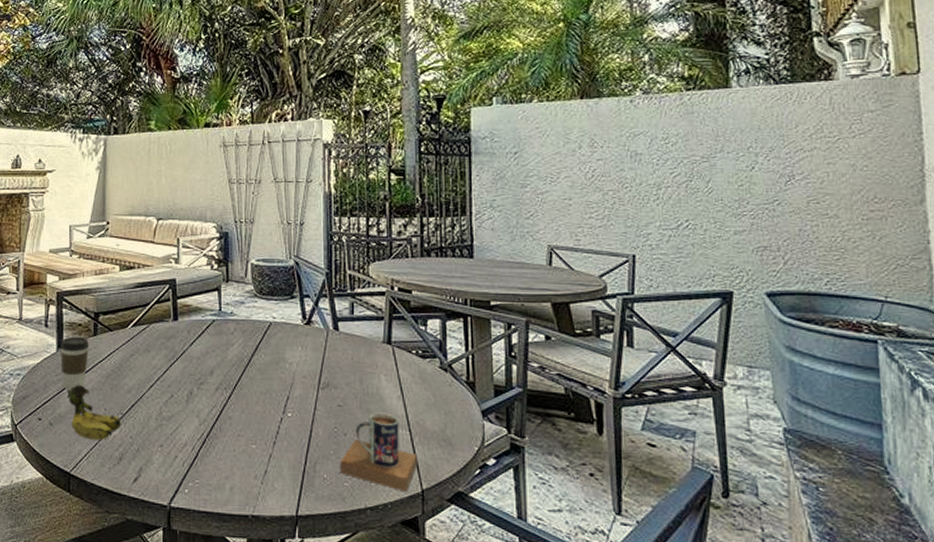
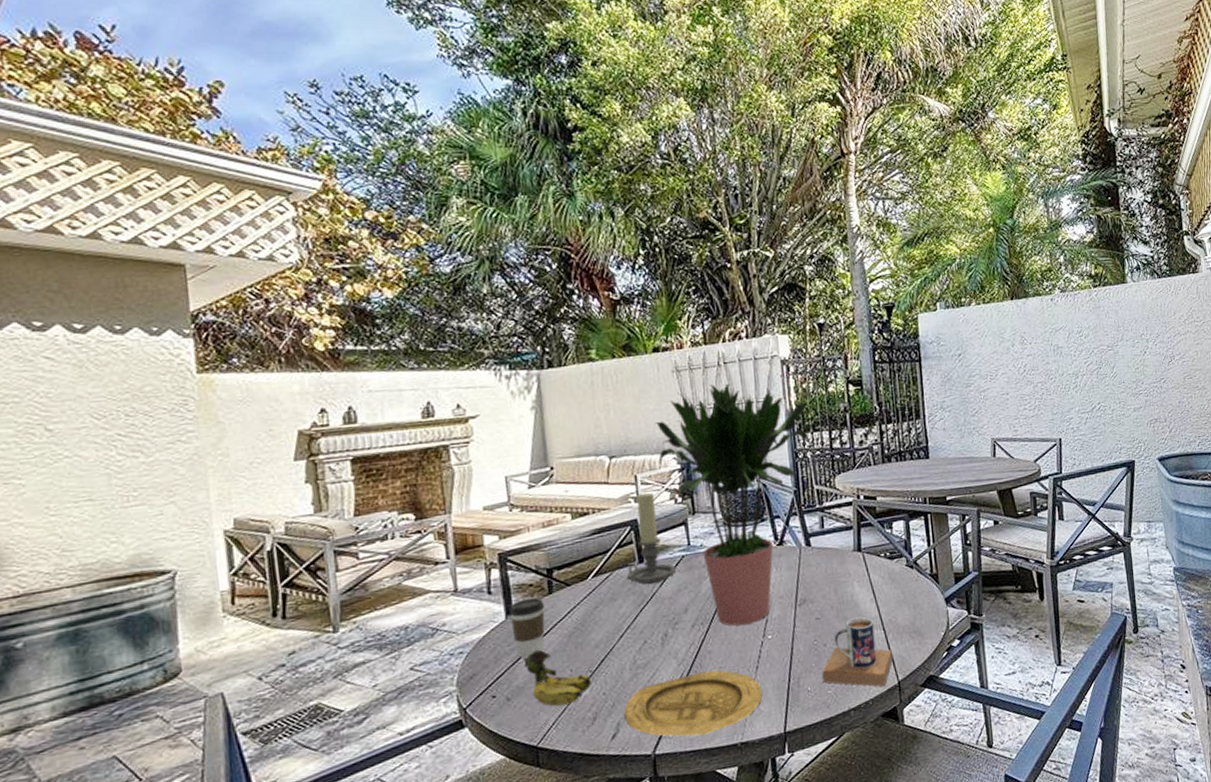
plate: none [147,435,277,499] -> present [624,670,763,737]
candle holder: none [162,255,207,343] -> present [627,492,677,585]
potted plant: none [200,161,348,397] -> present [654,383,811,626]

